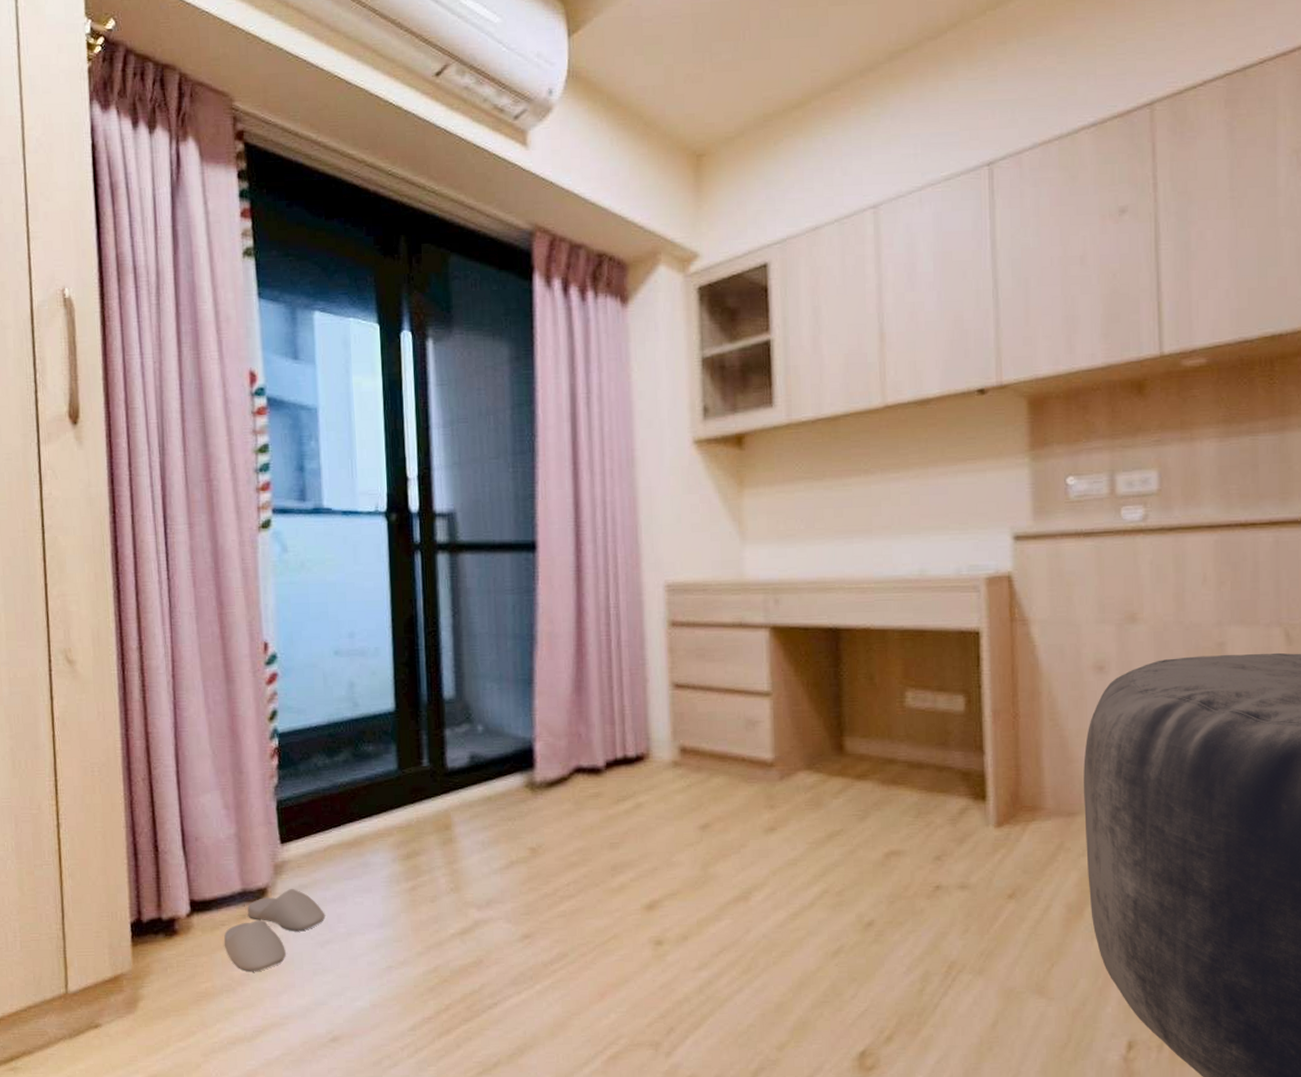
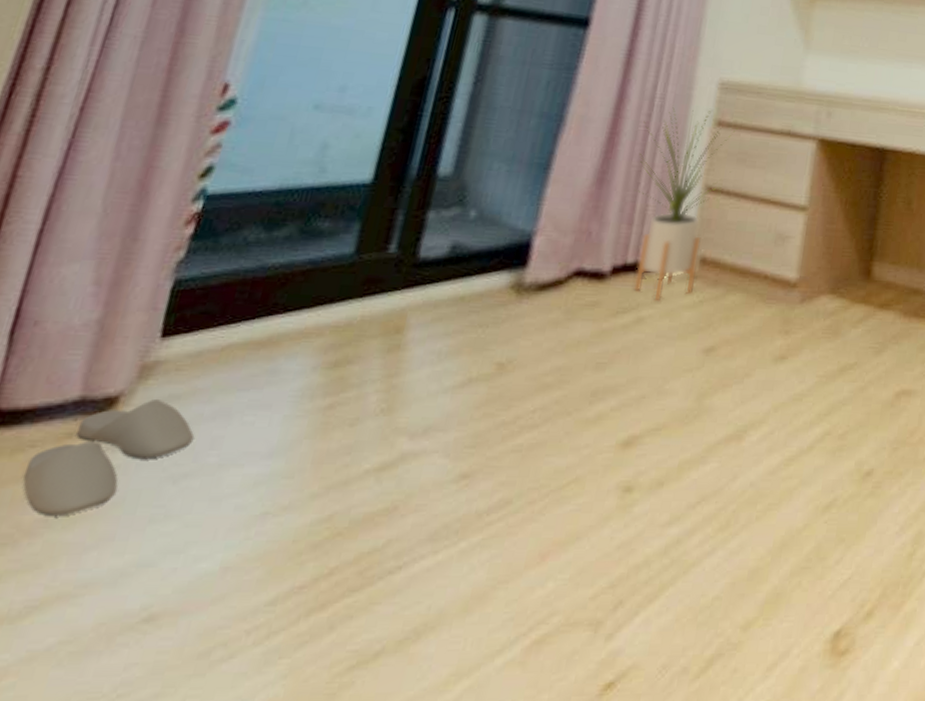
house plant: none [604,613,693,789] -> present [634,107,738,302]

